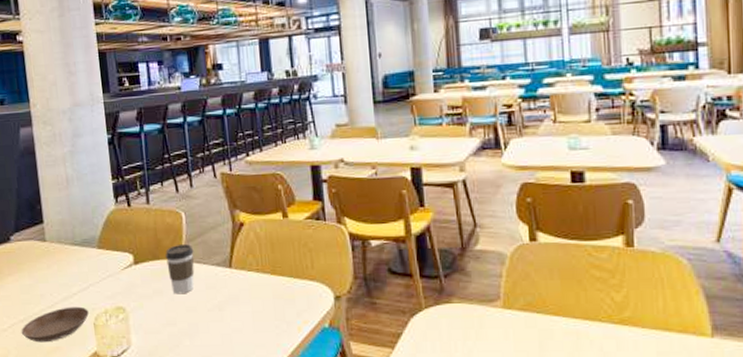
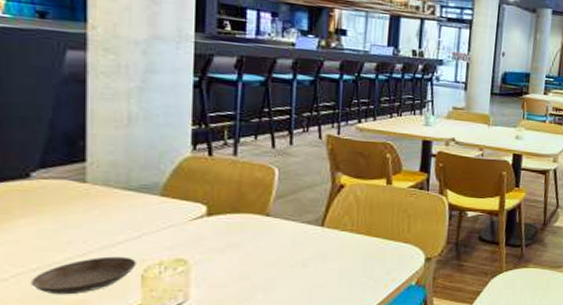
coffee cup: present [165,243,195,295] -> none [247,199,283,249]

